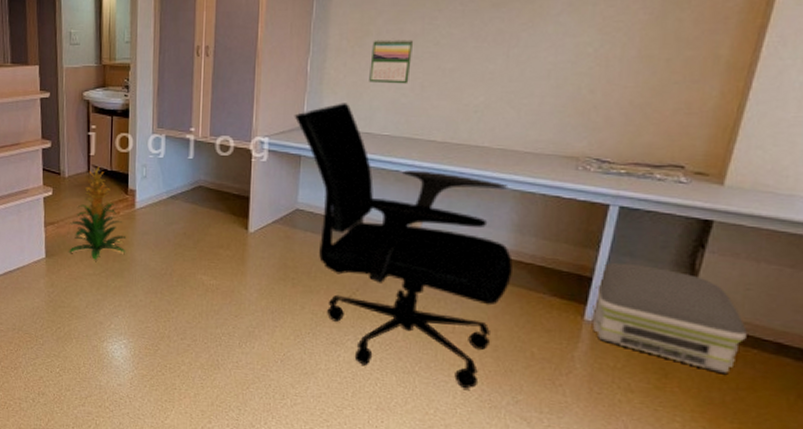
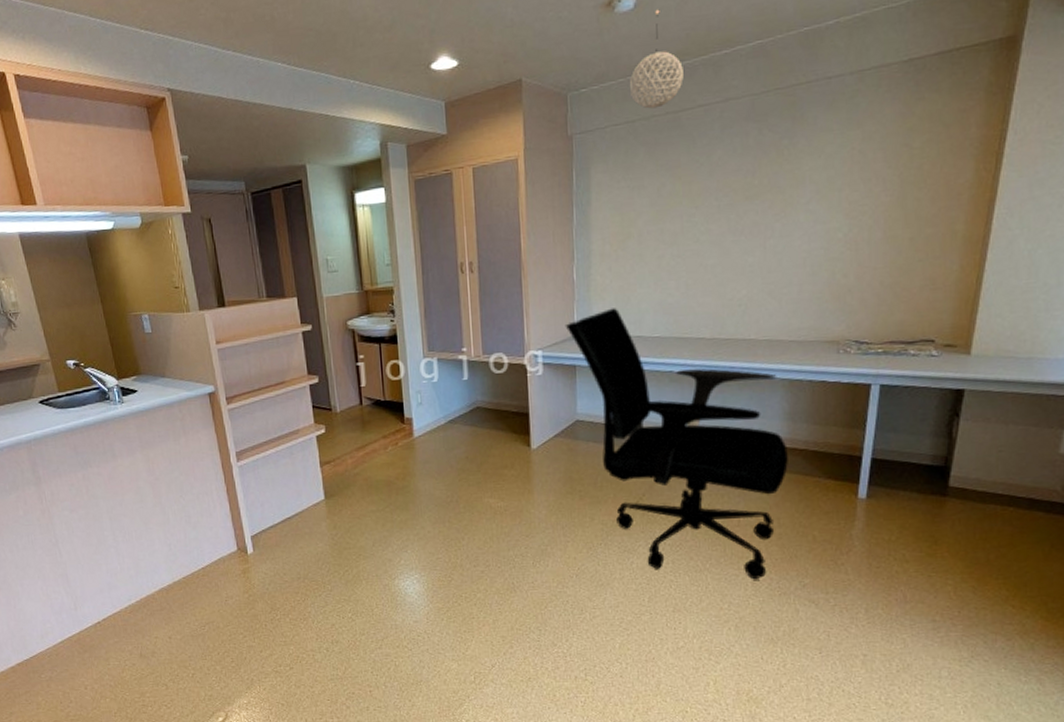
indoor plant: present [69,166,127,260] -> none [346,397,409,495]
calendar: present [369,38,414,84] -> none [634,239,675,285]
air purifier: present [592,262,747,375] -> none [865,438,1003,534]

